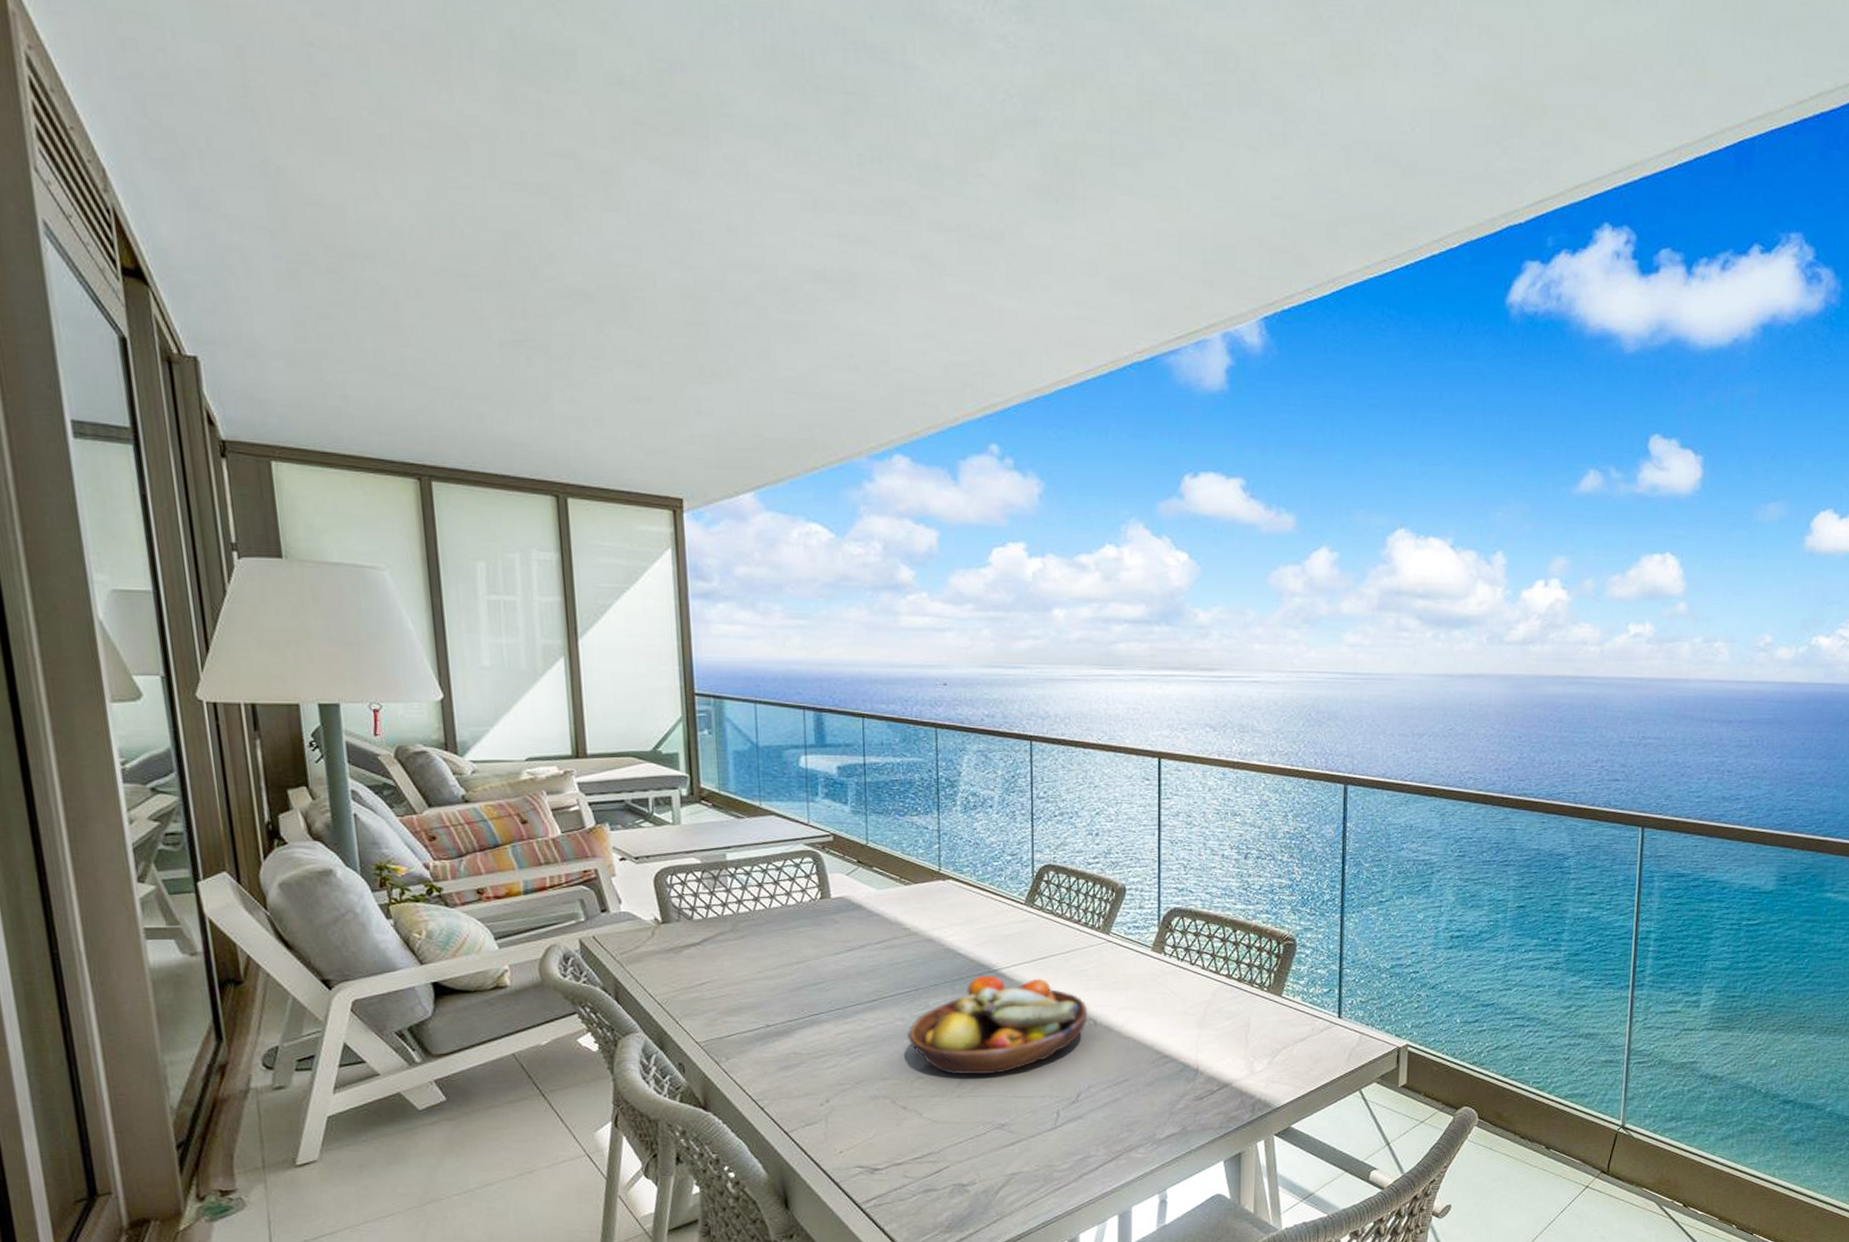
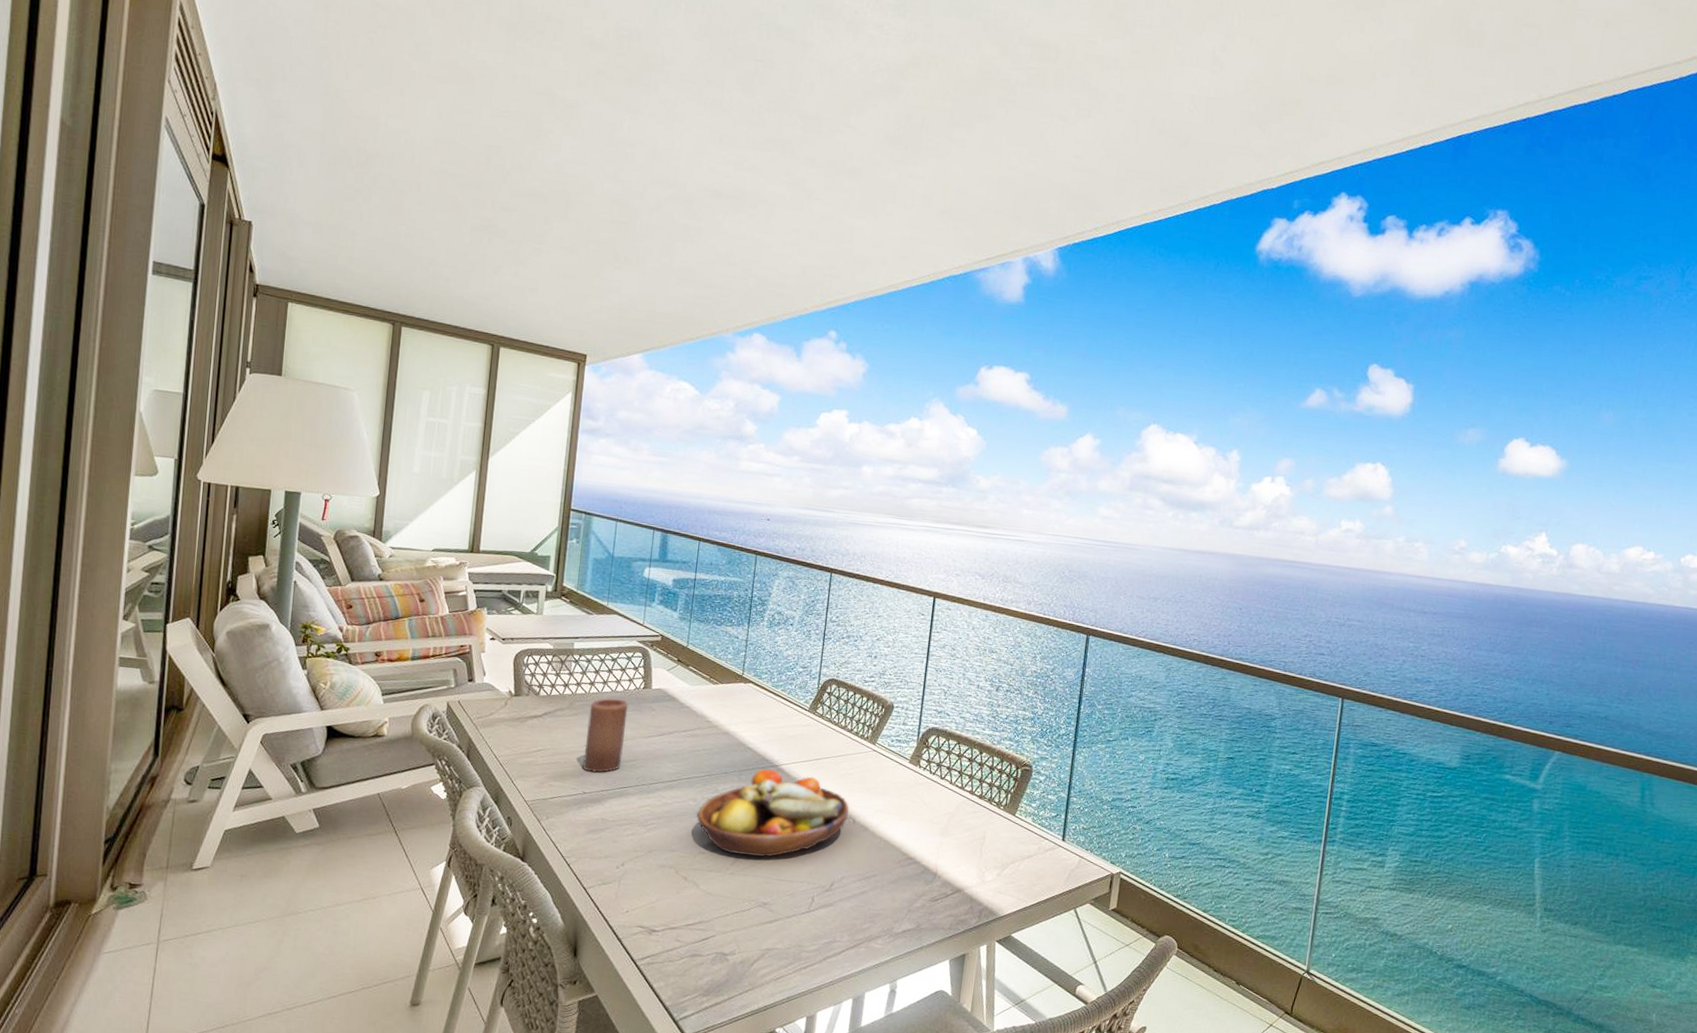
candle: none [758,914,808,1001] -> present [582,698,629,773]

